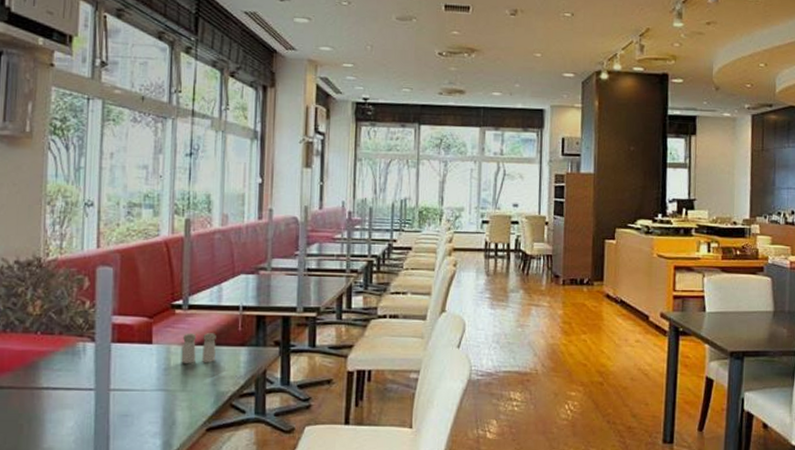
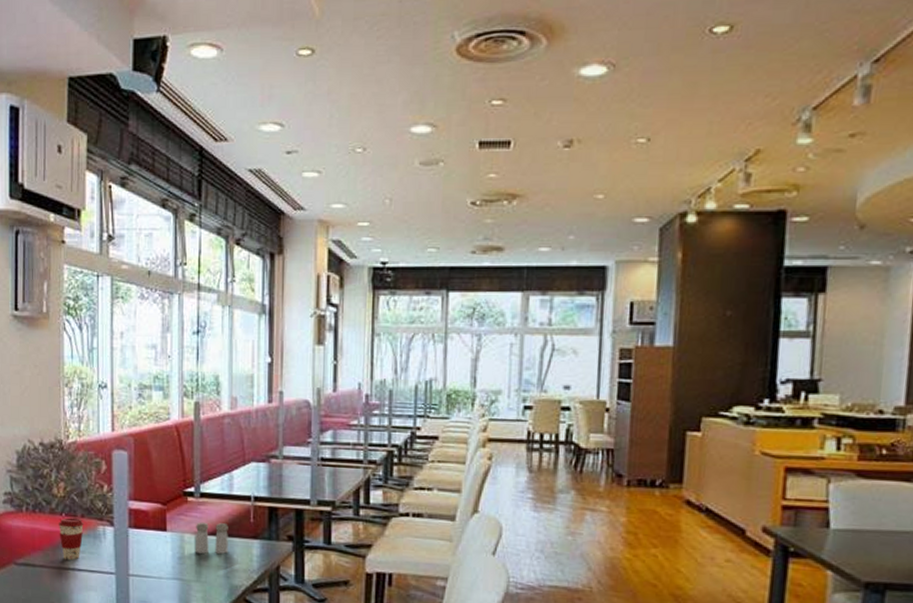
coffee cup: none [32,336,62,380] -> present [59,517,84,561]

